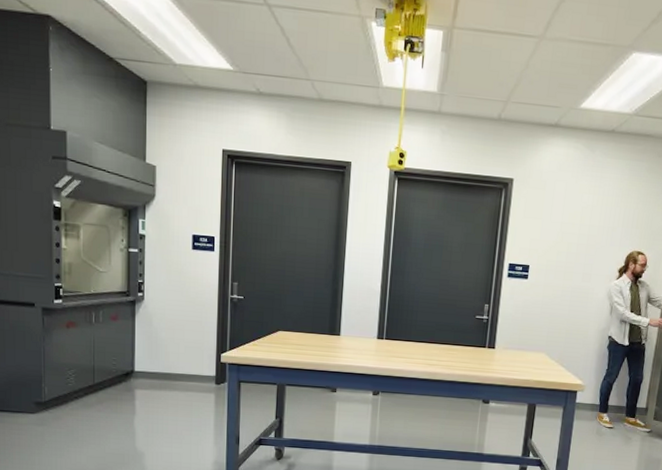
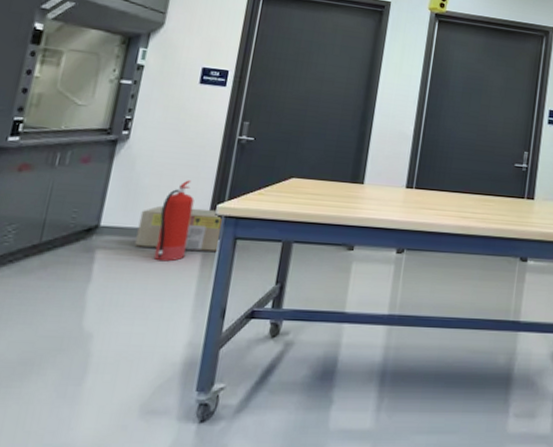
cardboard box: none [163,355,228,392] -> present [134,205,222,252]
fire extinguisher: none [178,333,203,400] -> present [153,180,194,262]

